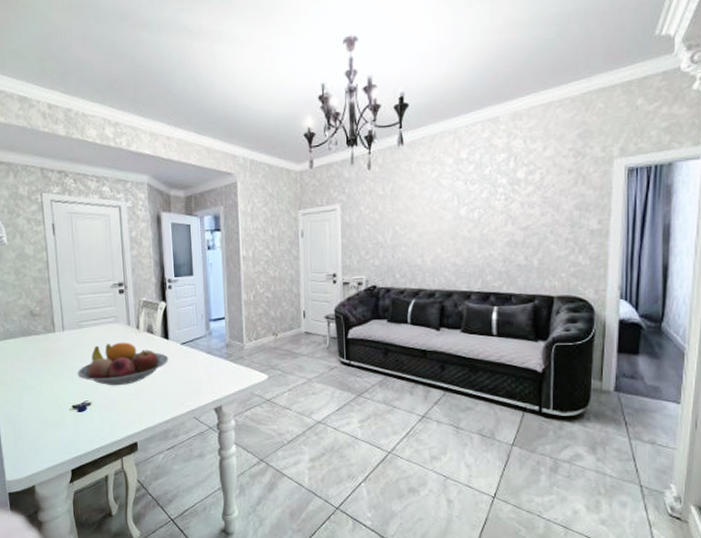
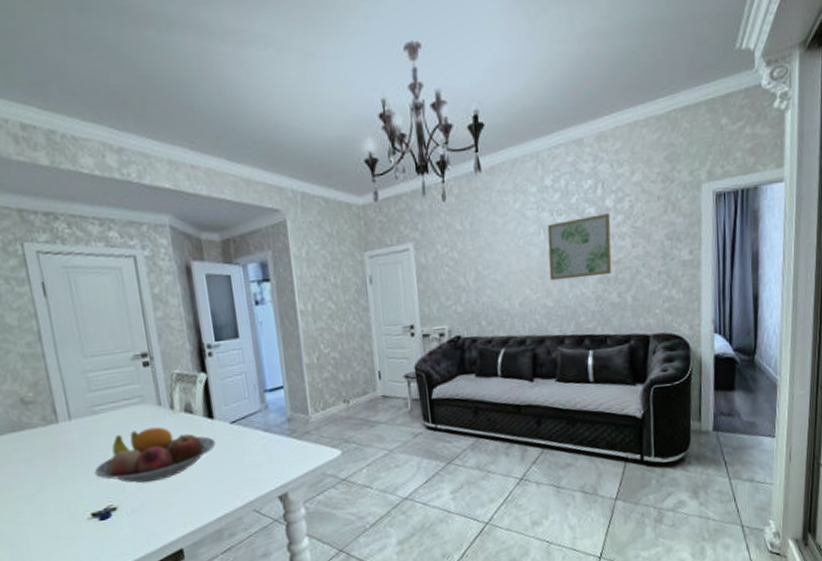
wall art: none [460,184,521,242] -> present [547,213,612,281]

